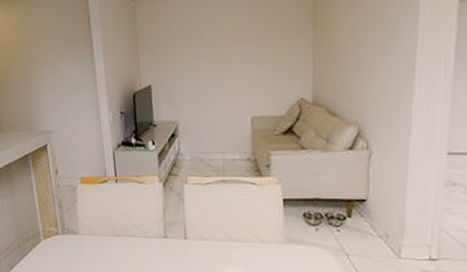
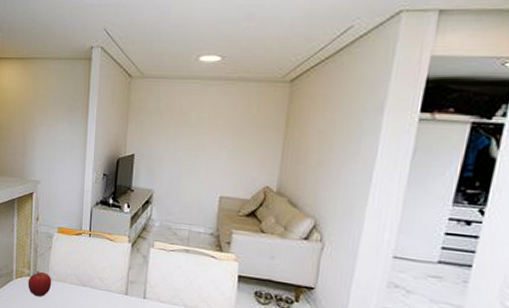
fruit: none [57,228,84,254] -> present [28,271,52,297]

